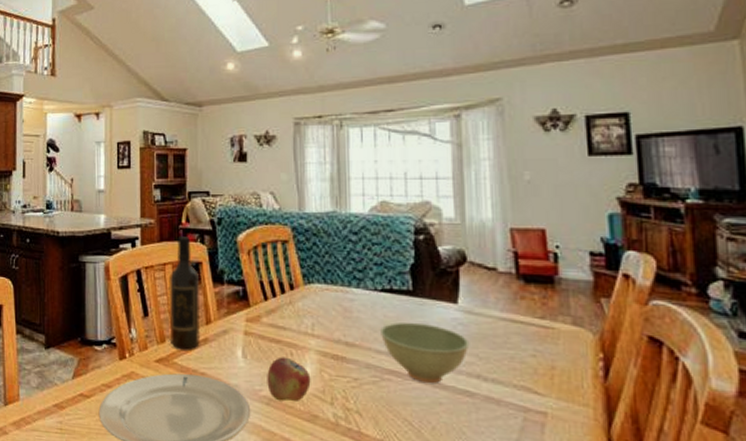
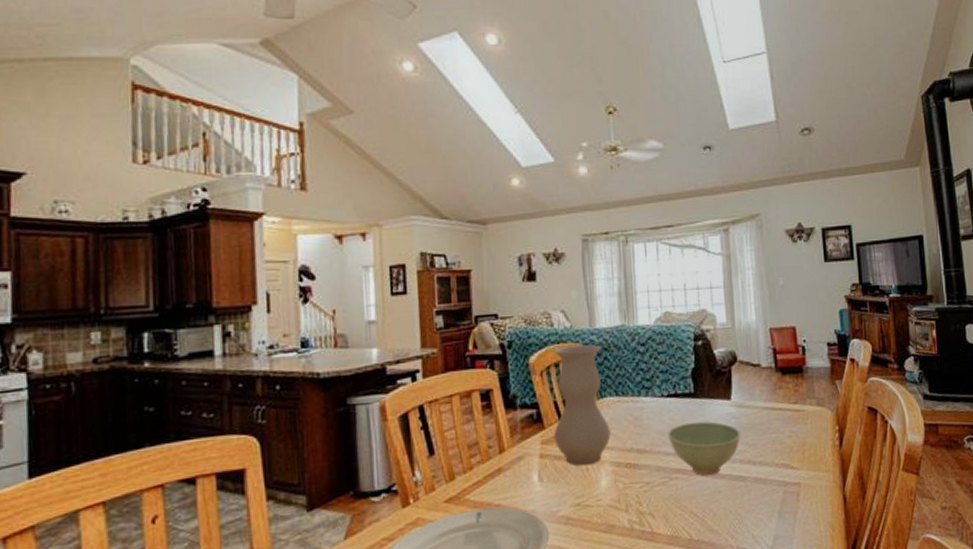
wine bottle: present [168,235,201,350] -> none [456,363,494,485]
vase: none [258,227,317,350] -> present [553,344,611,466]
fruit: present [267,357,311,401] -> none [564,473,607,519]

